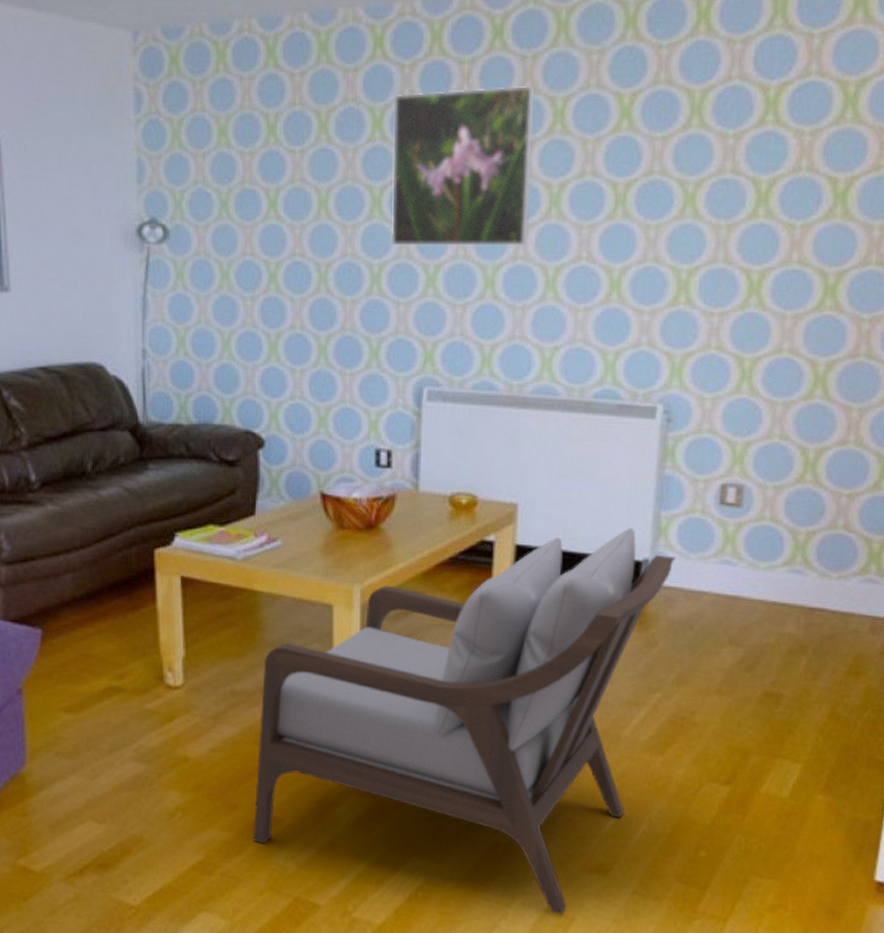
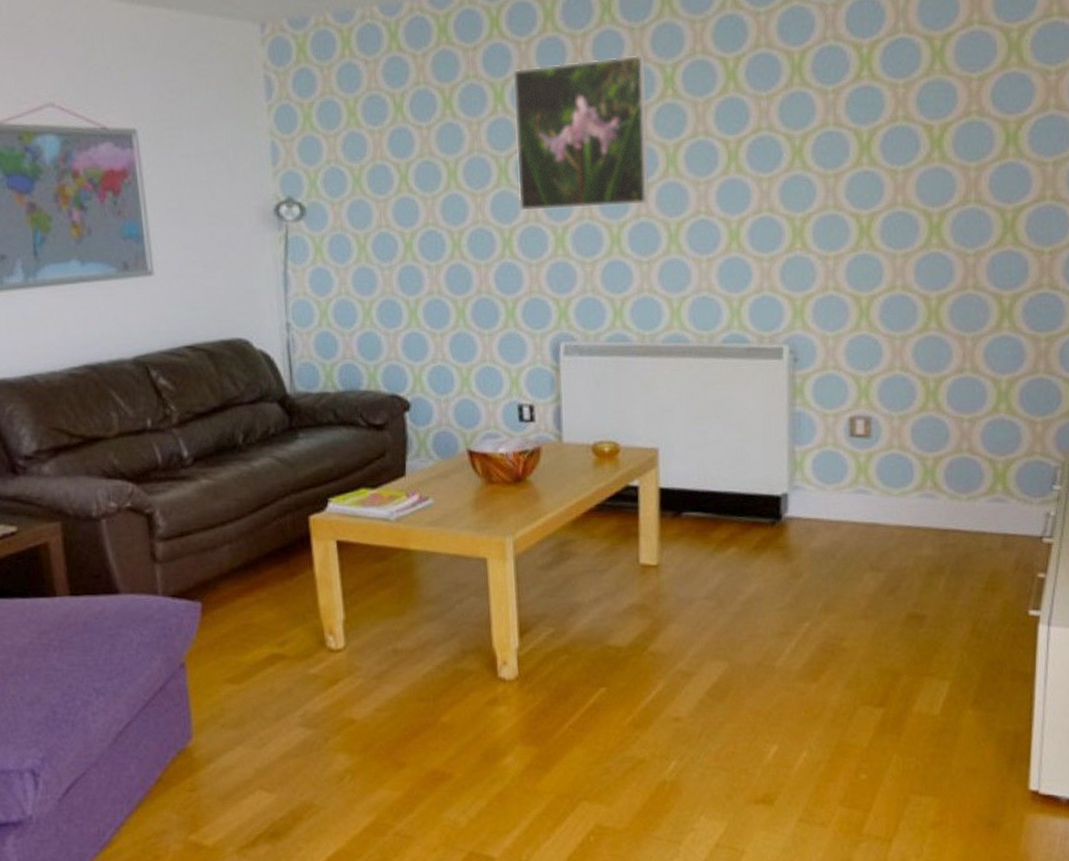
armchair: present [253,528,676,915] -> none [422,464,813,848]

